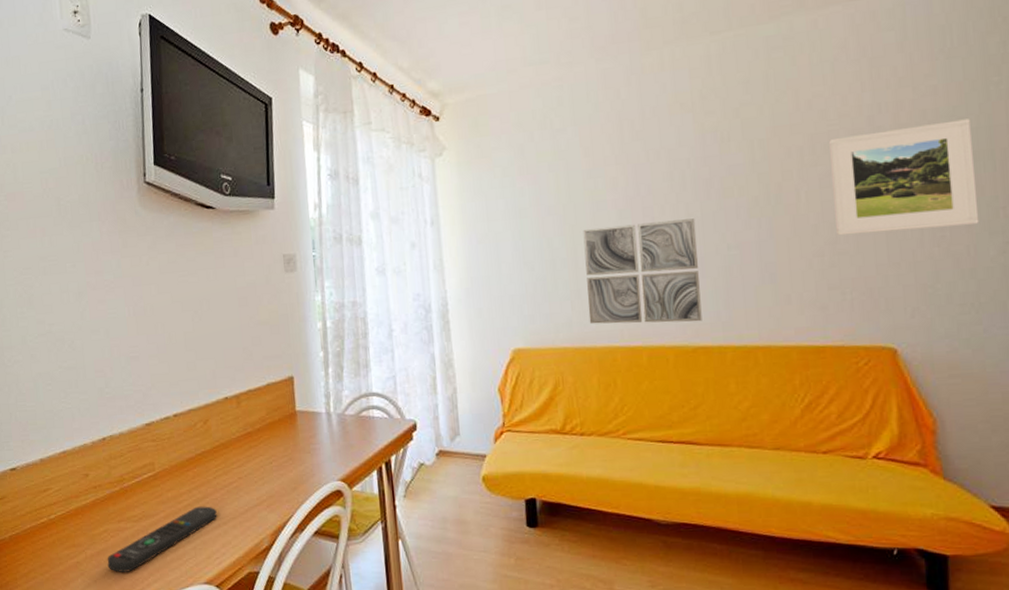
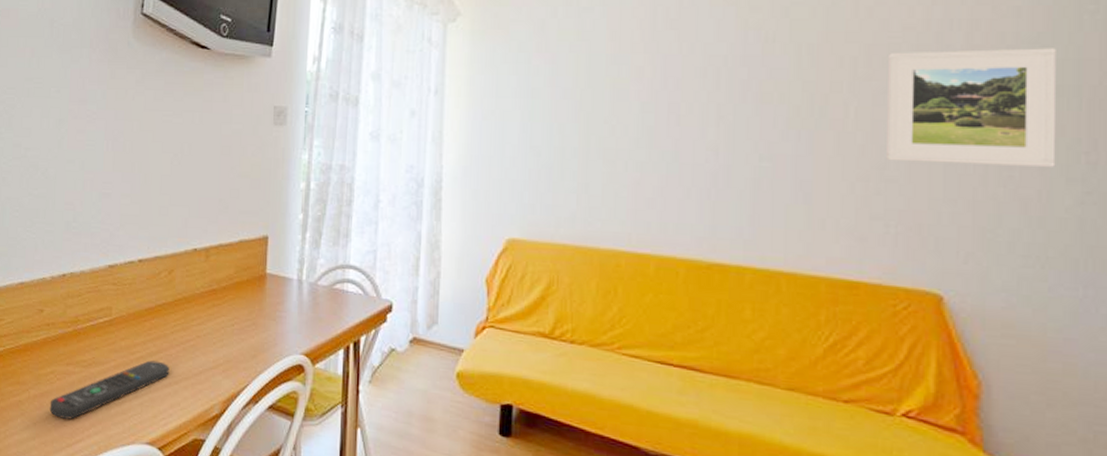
wall art: present [583,218,702,324] -> none [594,118,726,236]

